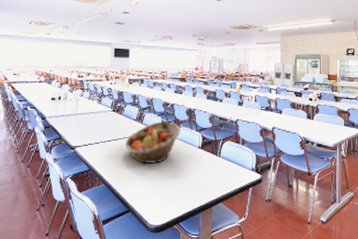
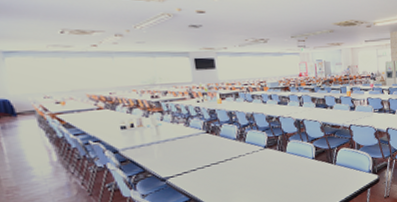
fruit basket: present [125,121,182,163] -> none [228,136,292,184]

